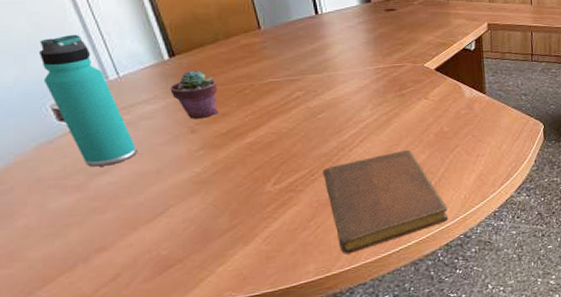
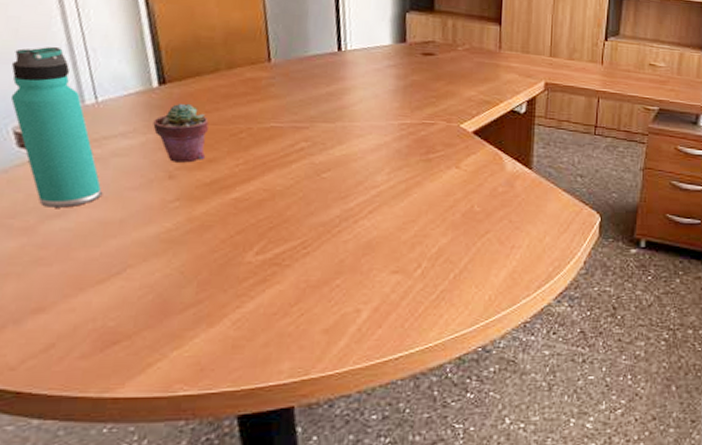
notebook: present [322,149,449,255] -> none [316,229,466,354]

